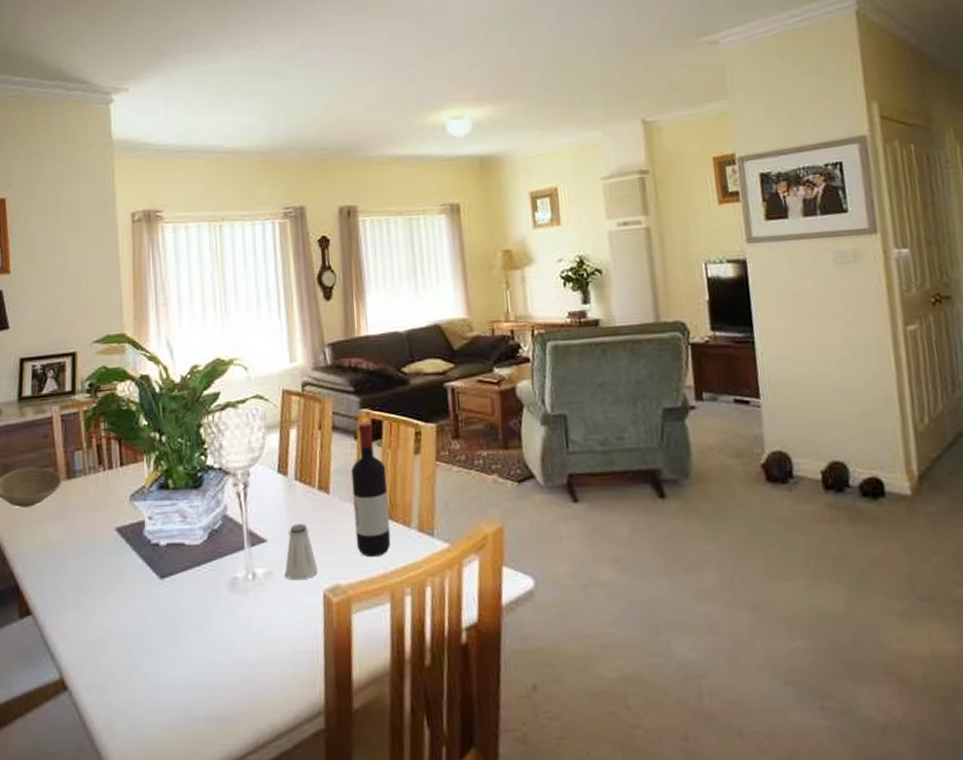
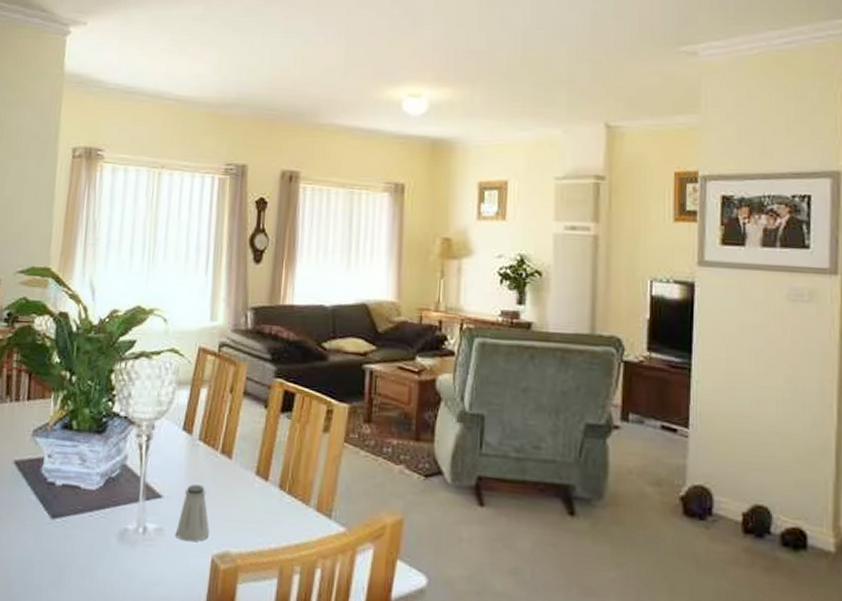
wine bottle: present [351,422,391,558] -> none [251,392,293,531]

